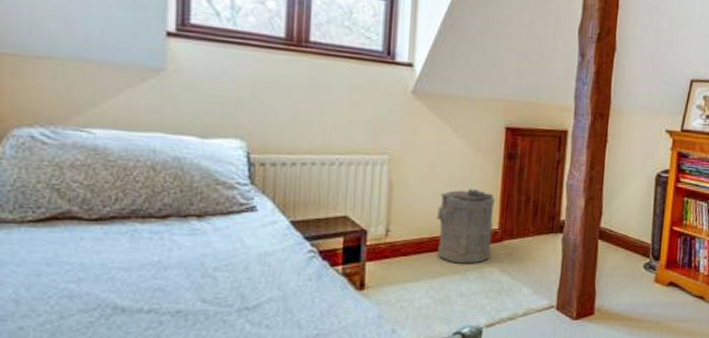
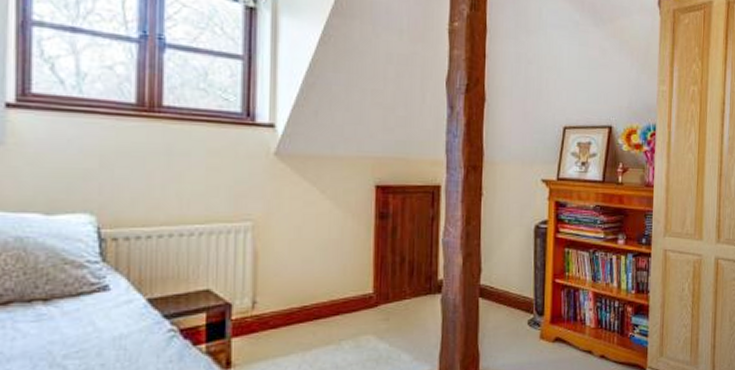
laundry hamper: present [436,189,495,264] -> none [306,253,368,333]

